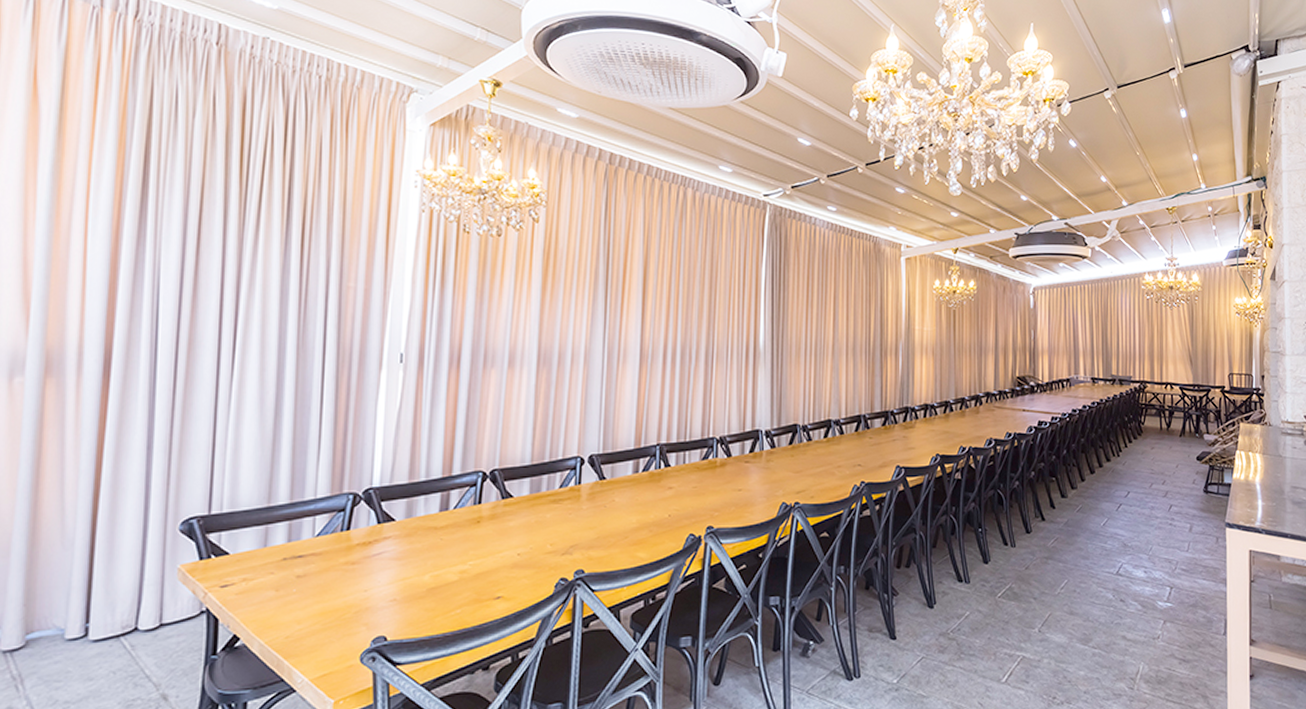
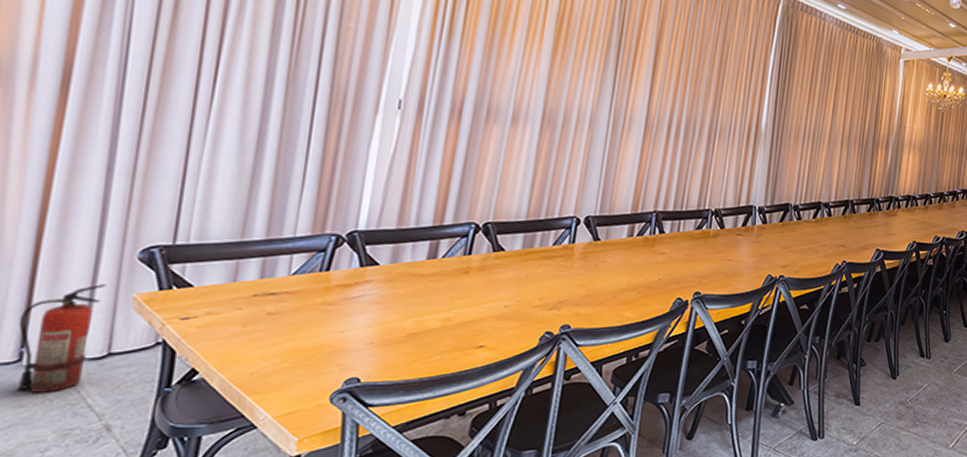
fire extinguisher: none [82,558,155,666] -> present [18,284,107,393]

